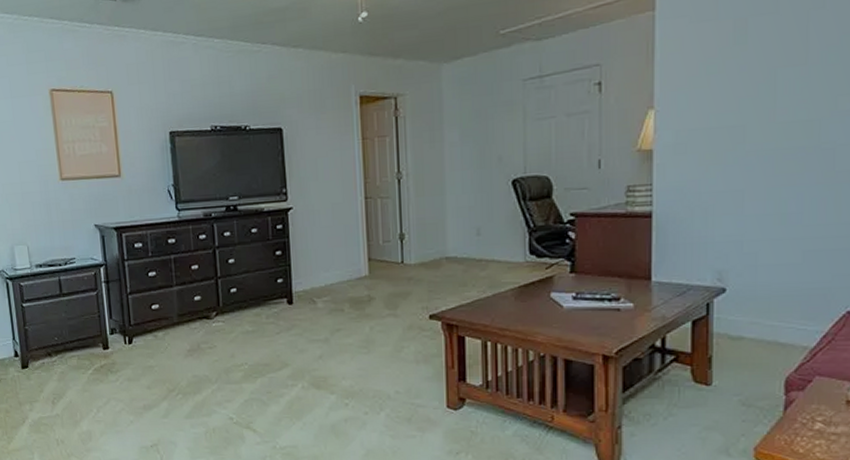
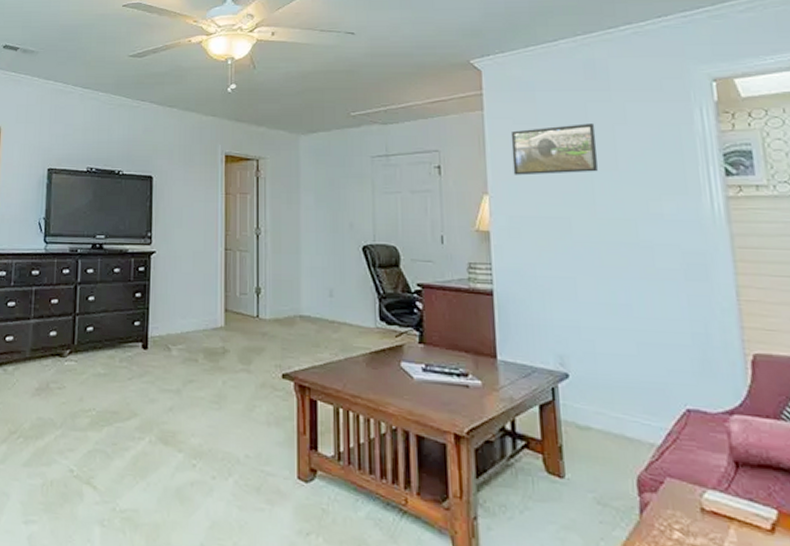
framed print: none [685,11,787,84] -> present [510,124,598,176]

